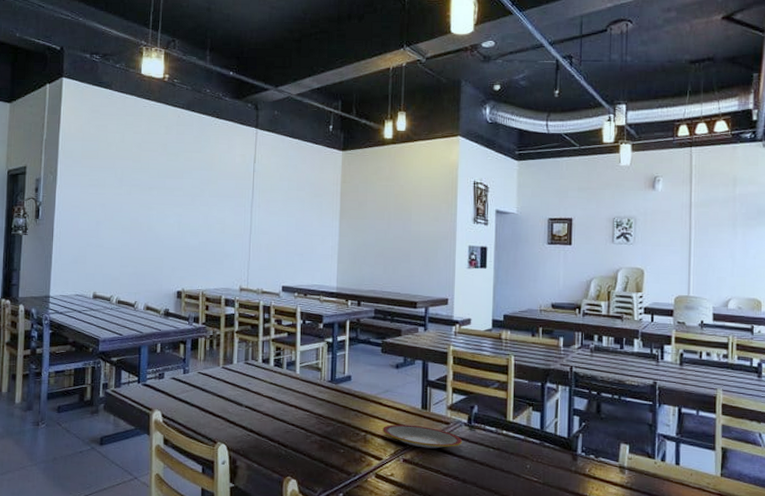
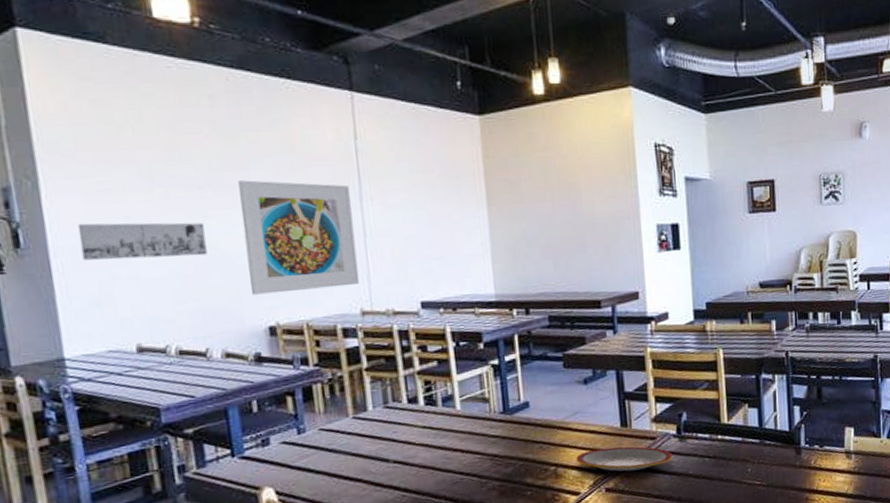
wall art: none [72,206,149,235] -> present [77,222,207,260]
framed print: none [170,186,246,268] -> present [238,180,360,295]

